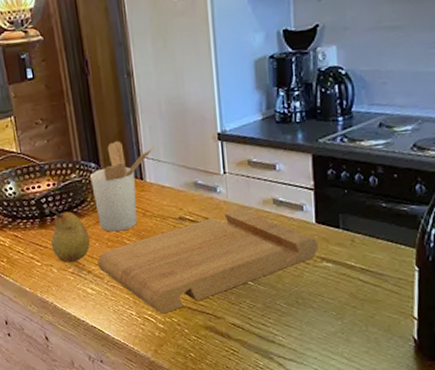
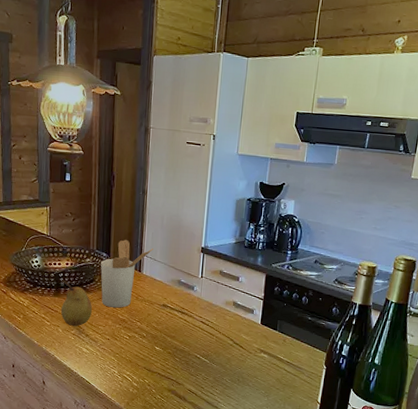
cutting board: present [97,208,318,314] -> none [94,305,260,376]

